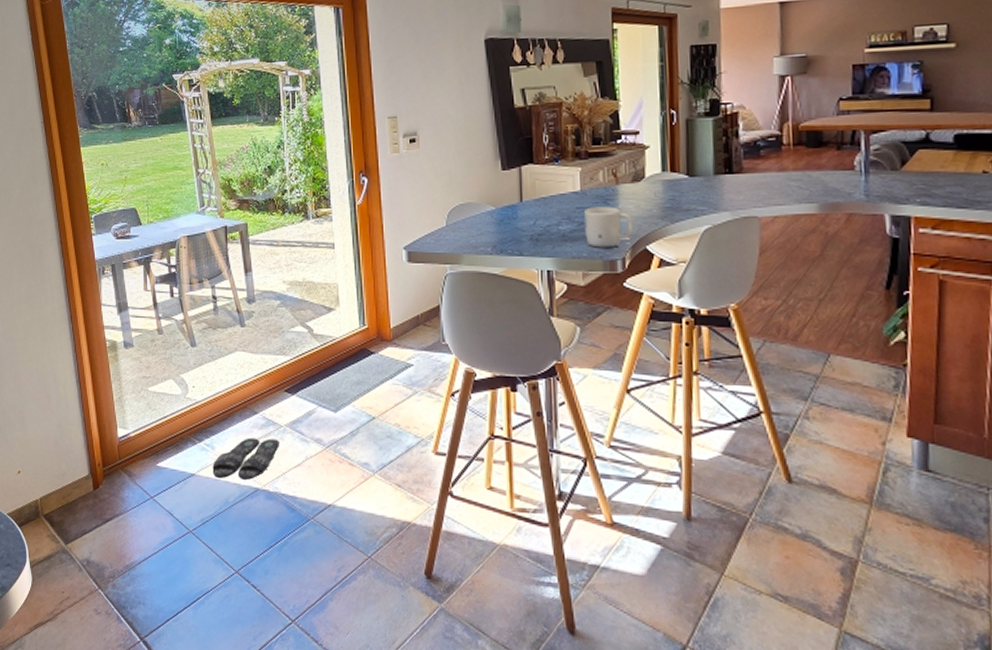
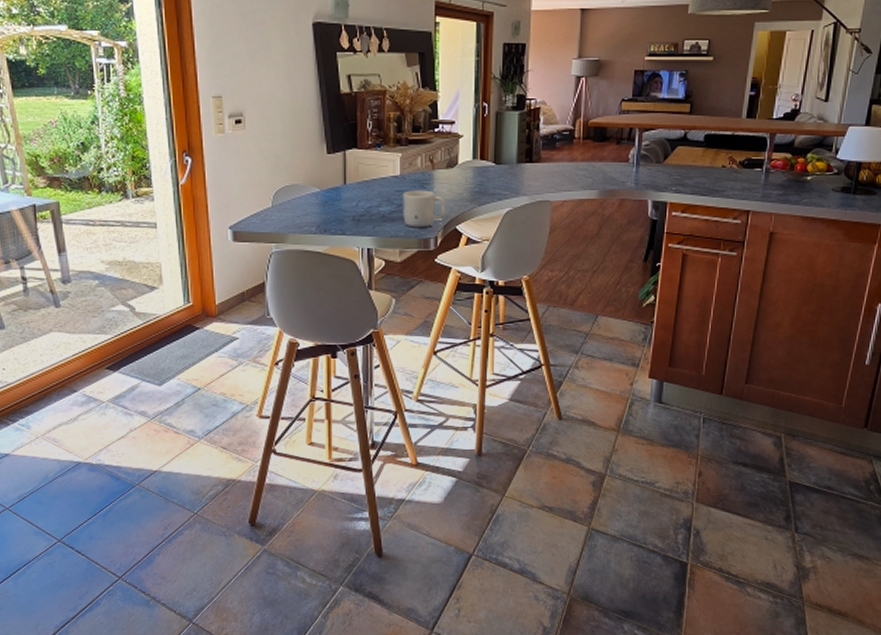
slippers: present [212,437,279,480] -> none [28,414,101,456]

